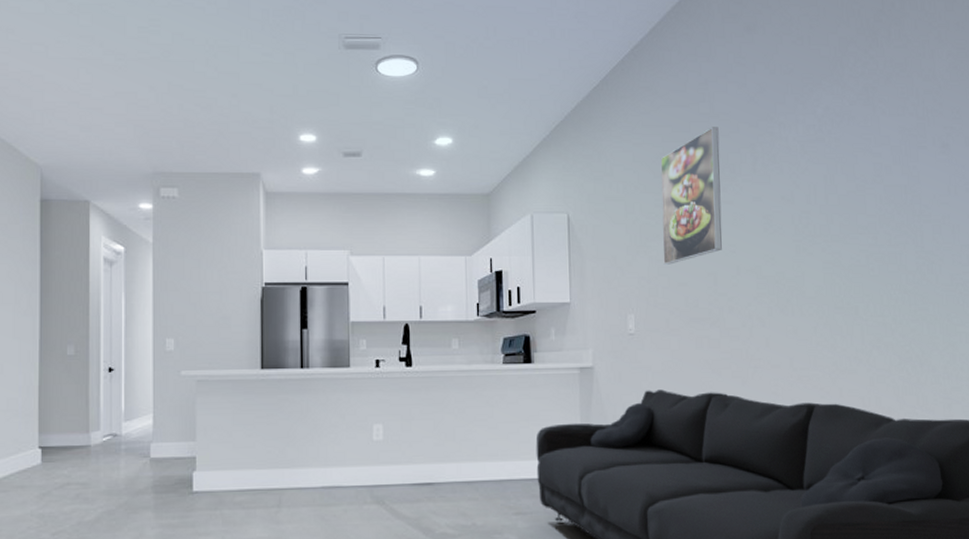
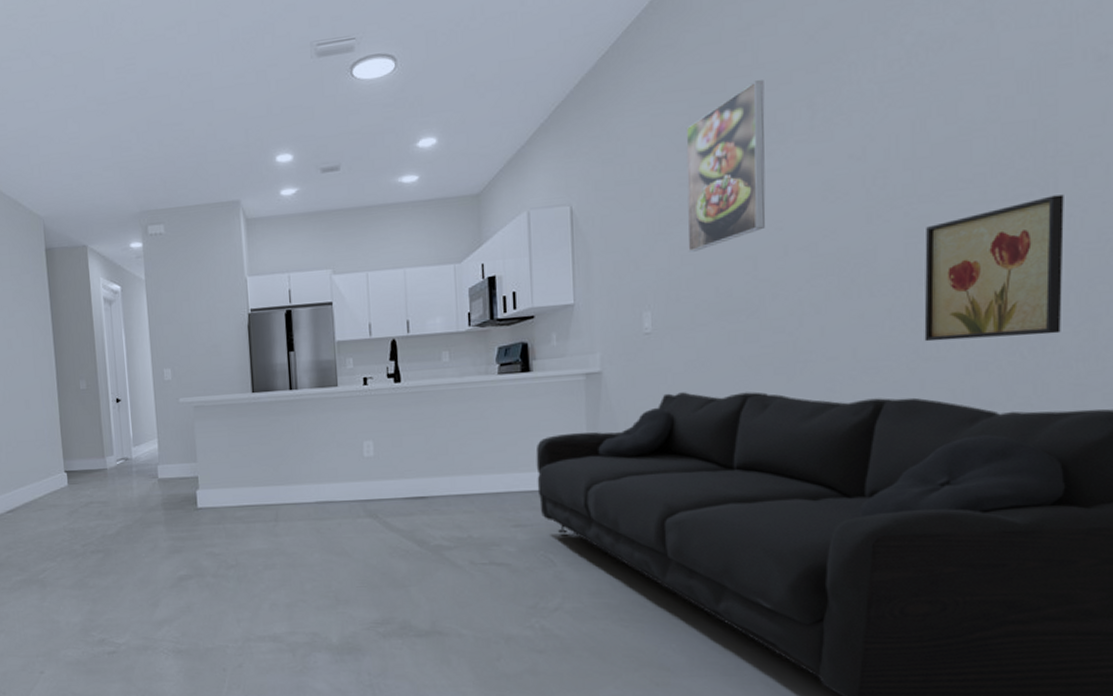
wall art: none [837,246,932,356] -> present [924,194,1064,342]

